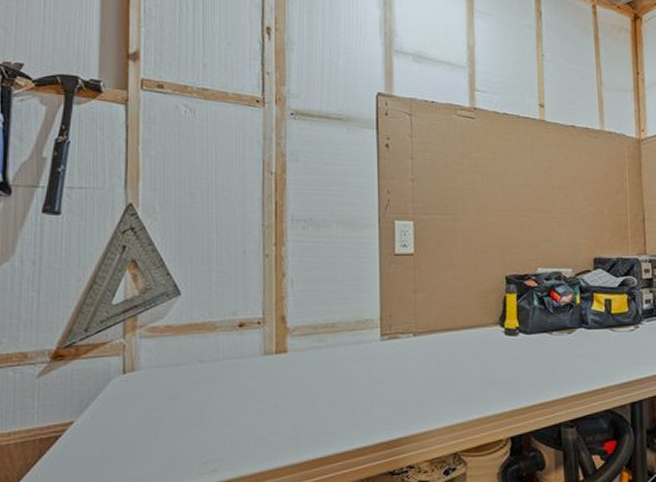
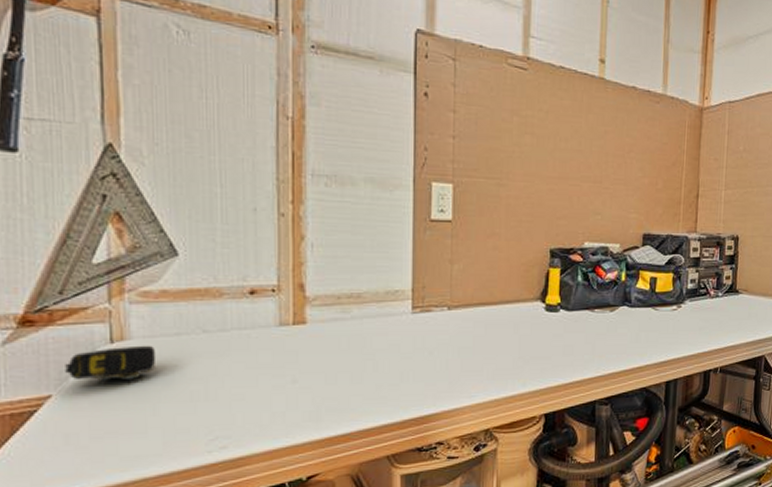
tape measure: none [86,375,160,409] -> present [65,345,157,381]

